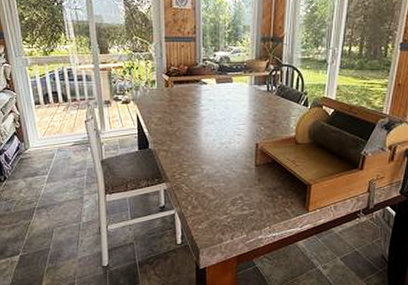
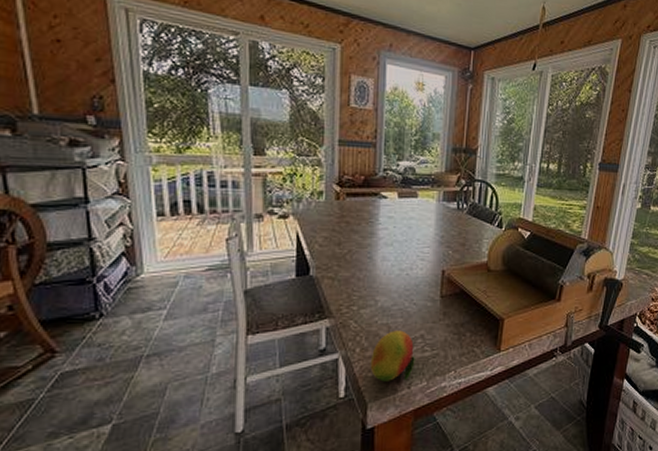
fruit: none [200,193,236,233] -> present [370,330,415,382]

